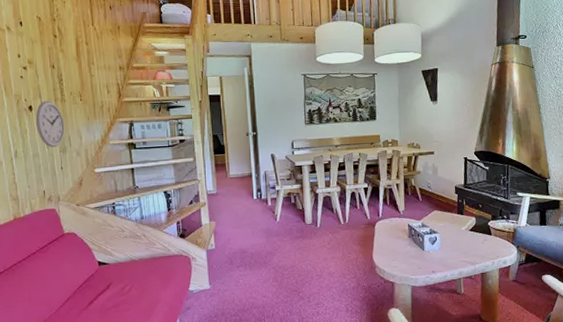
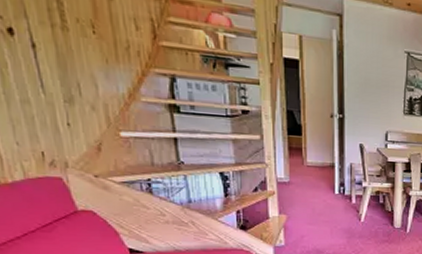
wall clock: present [35,100,65,148] -> none [20,23,70,95]

